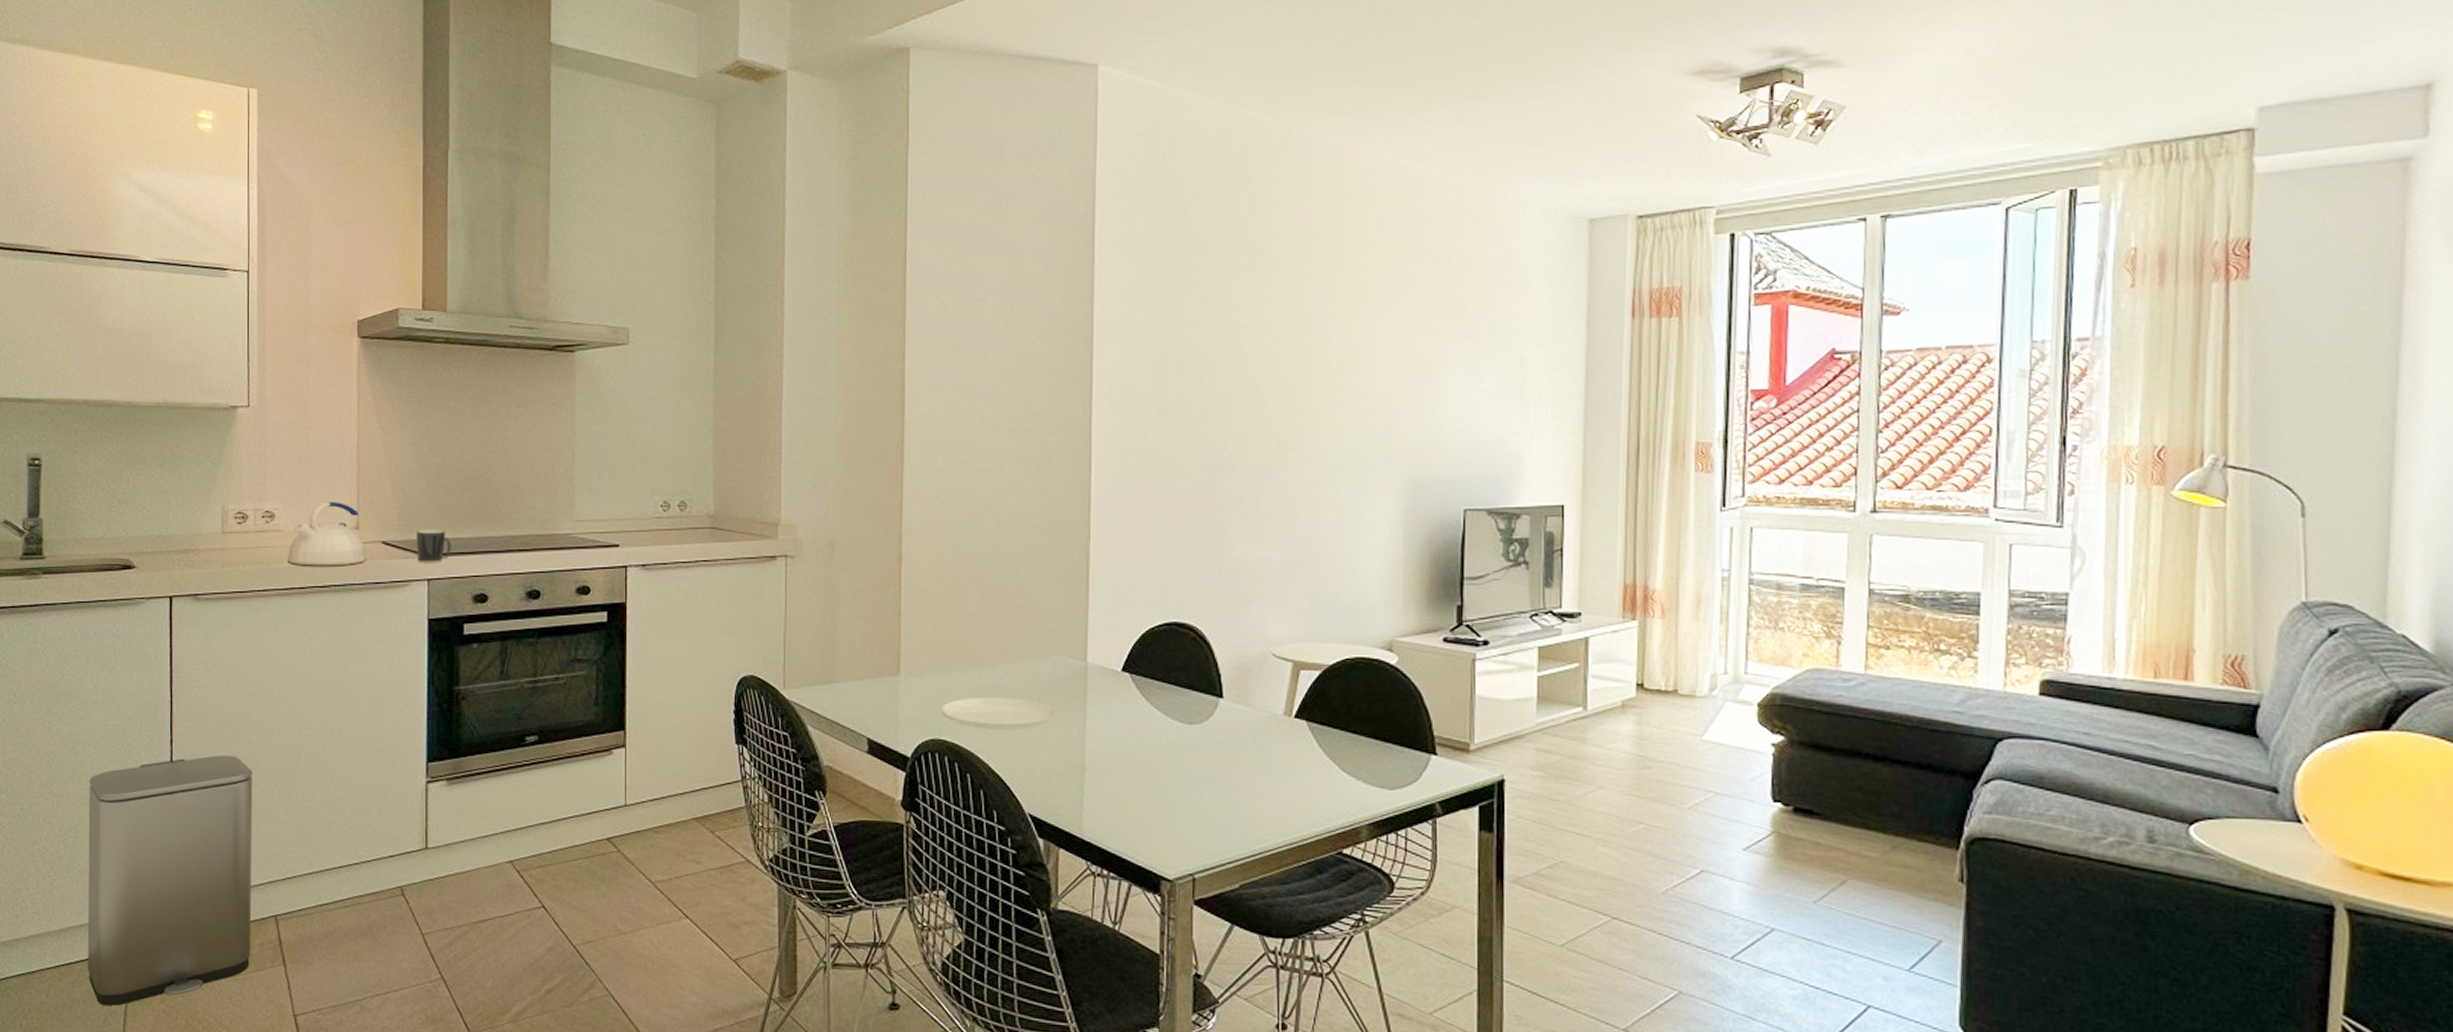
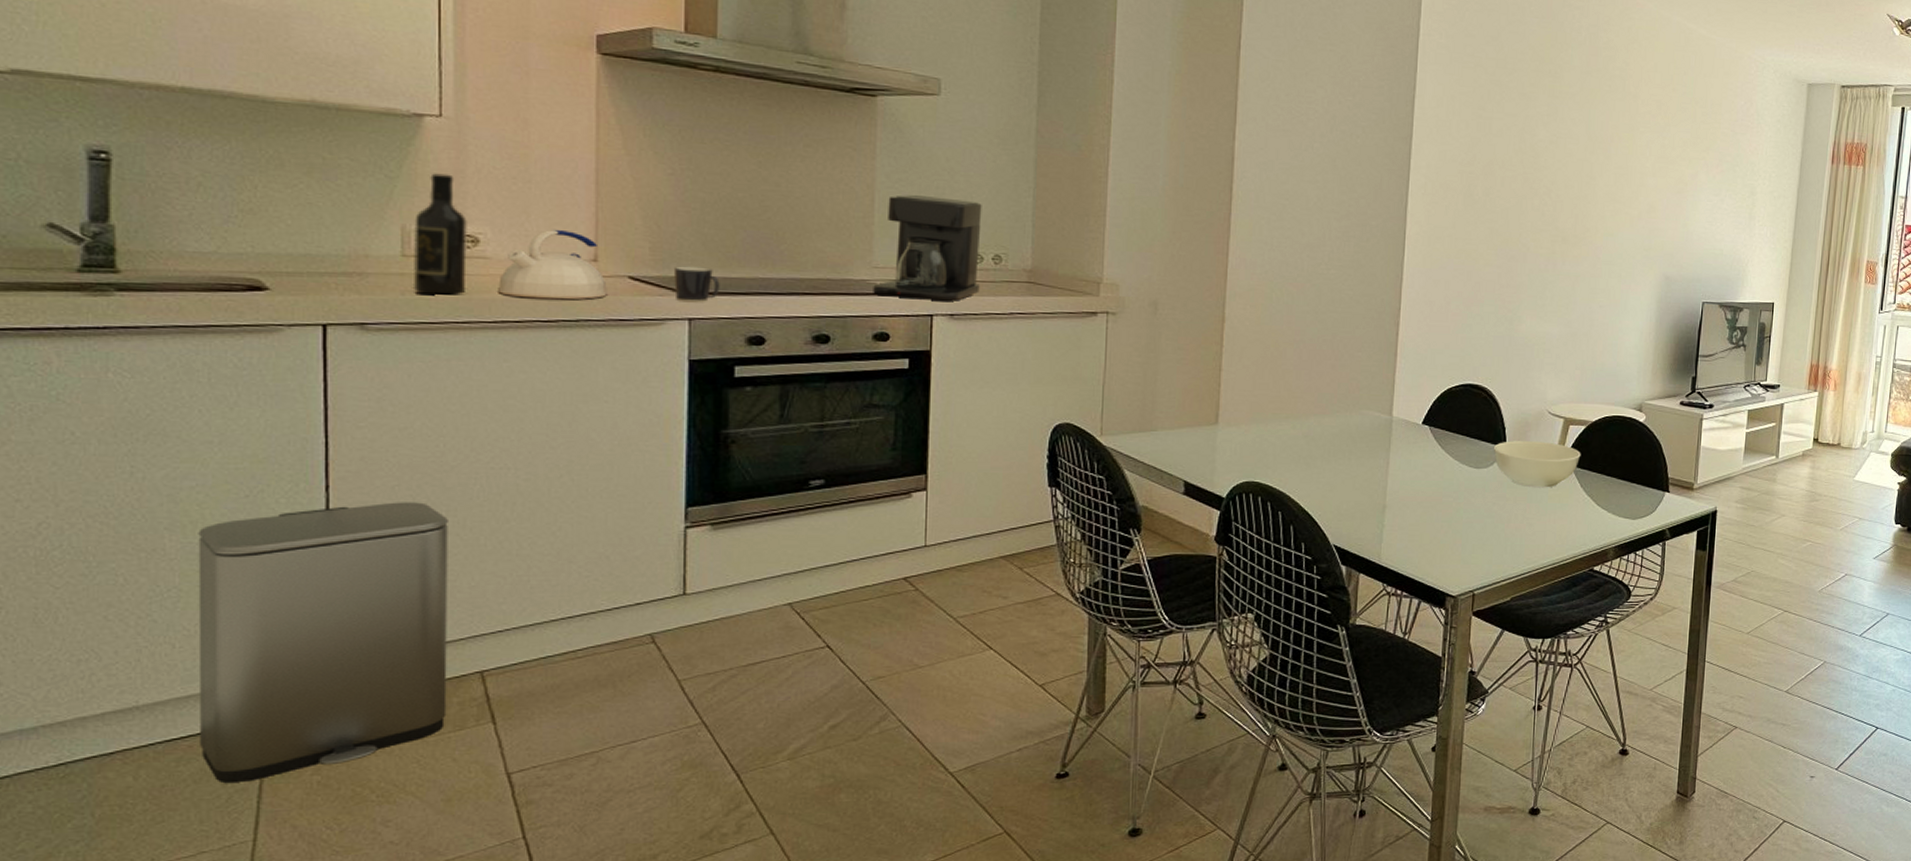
wine bottle: none [229,457,266,567] -> present [412,173,467,296]
coffee maker: none [575,445,668,553] -> present [873,194,982,302]
plate: present [941,697,1056,730] -> none [1256,444,1362,474]
bowl: none [1207,690,1317,749] -> present [1493,441,1581,488]

